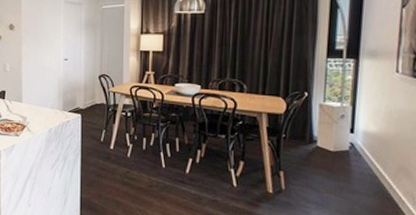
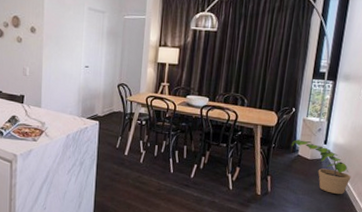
potted plant: none [306,128,392,193] -> present [291,140,352,194]

